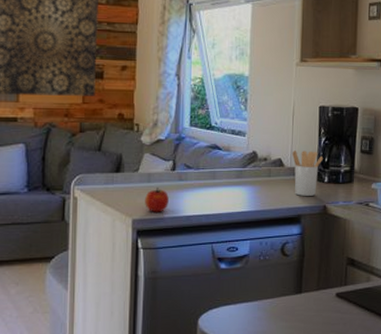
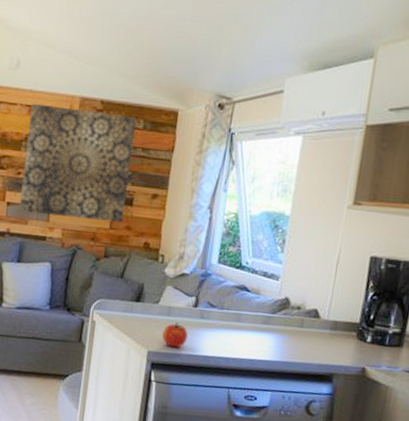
utensil holder: present [292,151,324,196] -> none [329,302,369,355]

